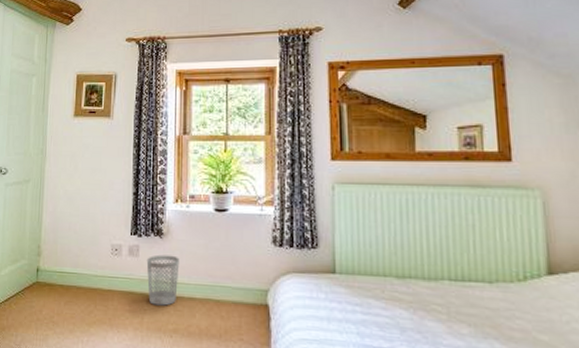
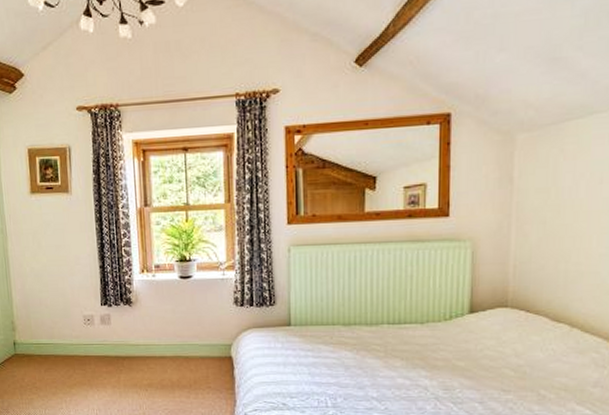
wastebasket: present [146,254,180,306] -> none [118,321,150,365]

